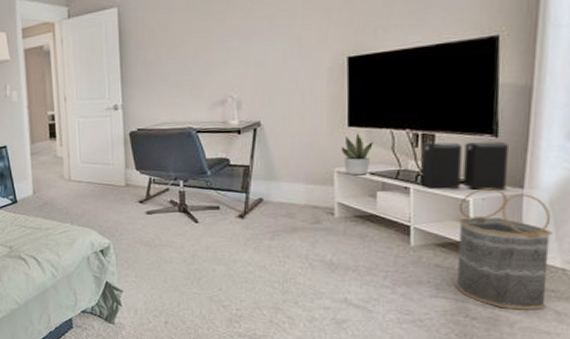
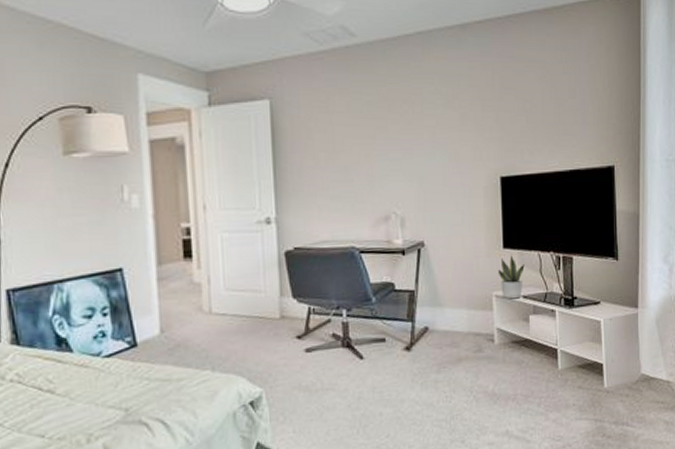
speaker: present [420,141,508,190] -> none [563,264,626,312]
basket: present [455,187,552,310] -> none [593,308,659,424]

